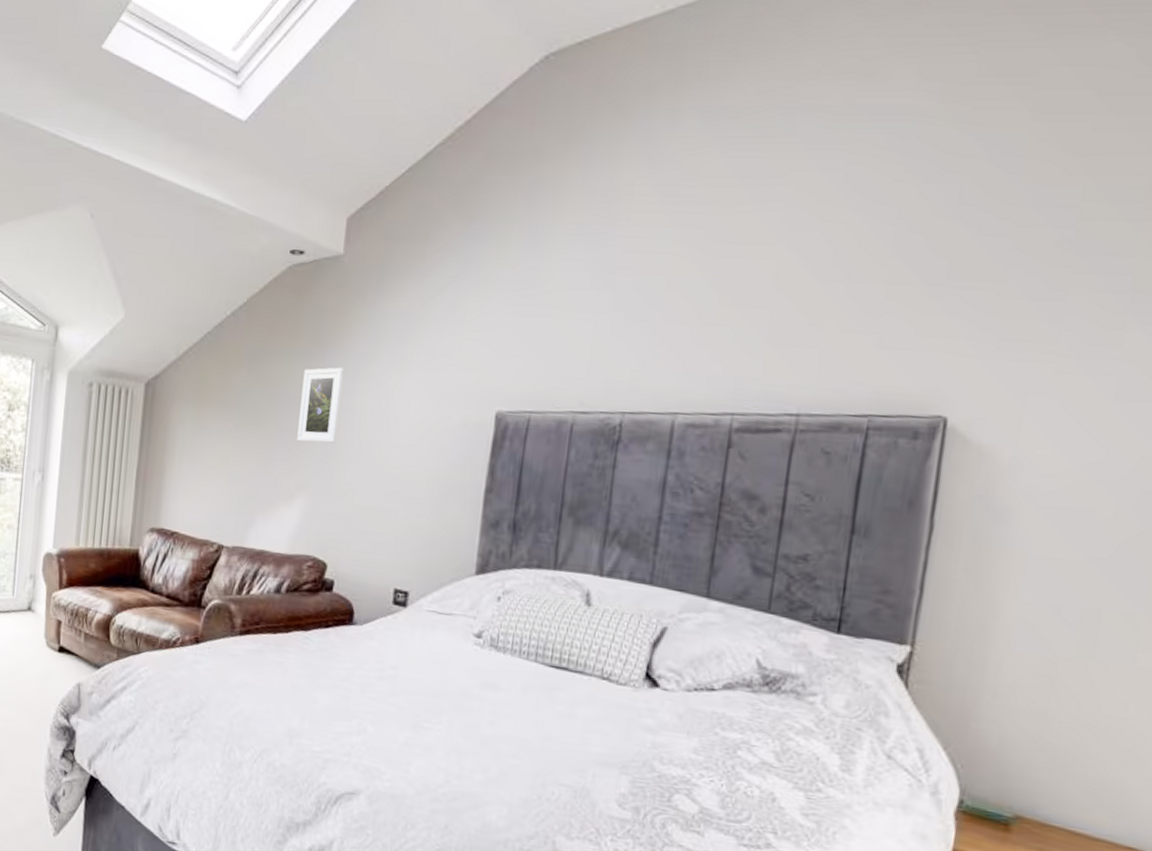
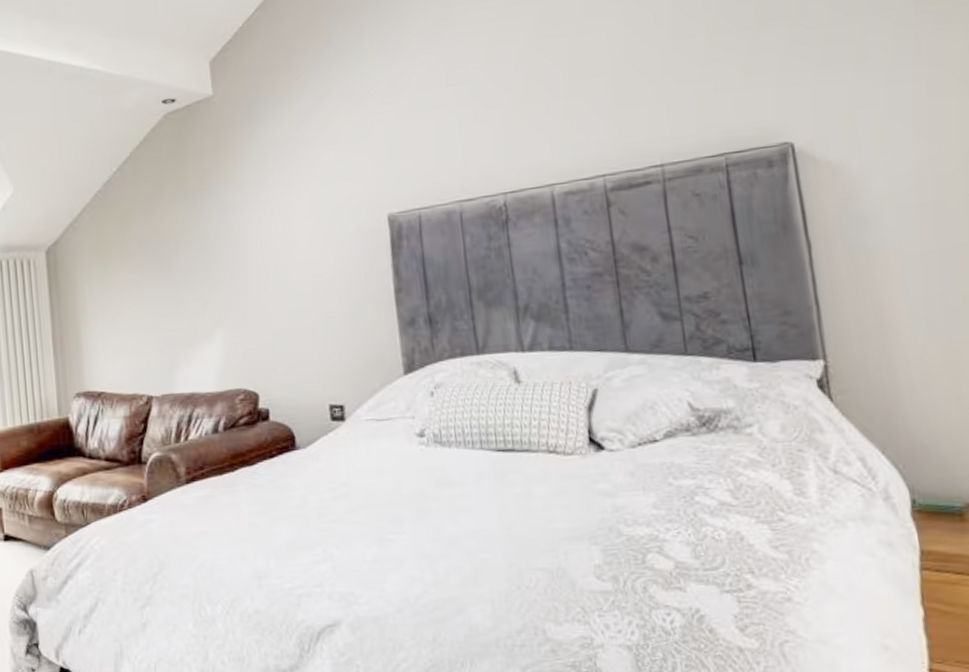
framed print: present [297,367,345,443] -> none [198,200,242,279]

